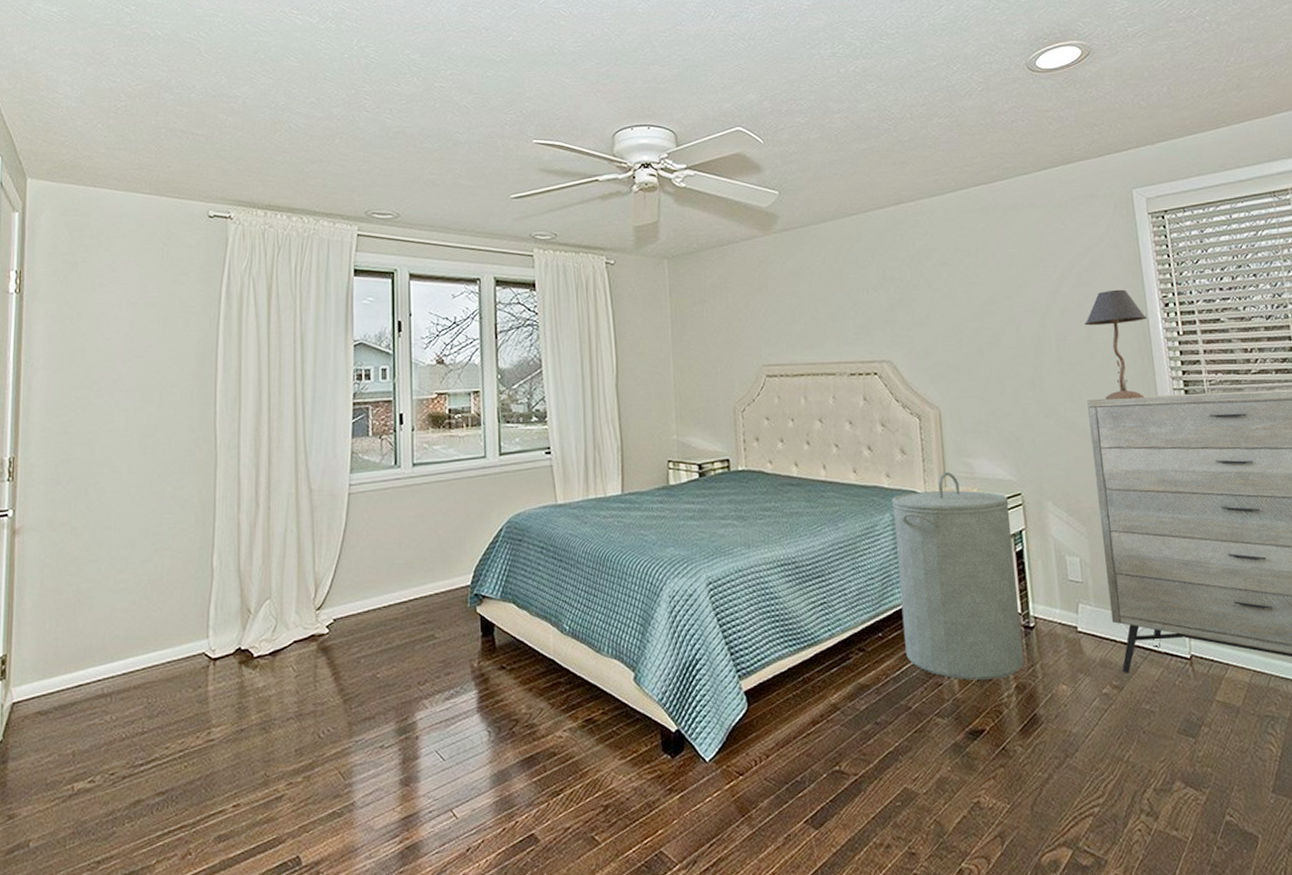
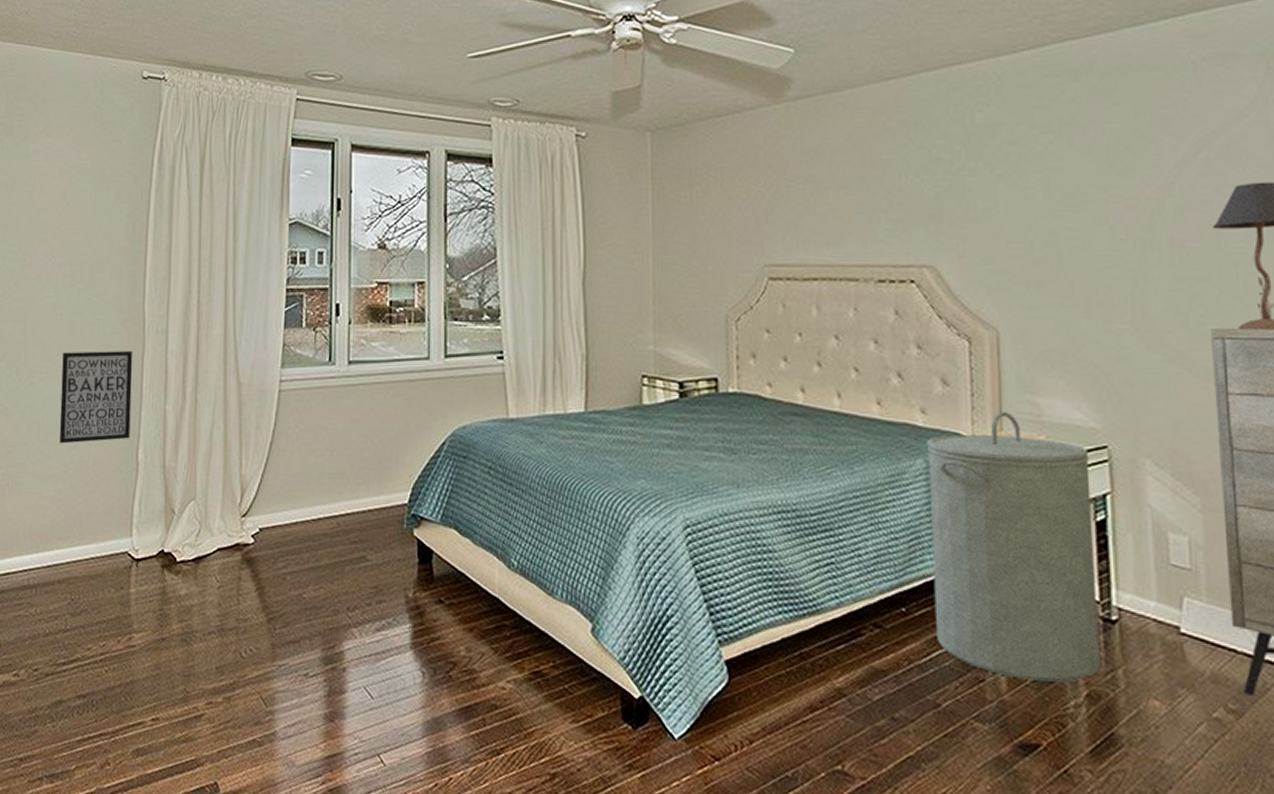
wall art: none [131,465,206,558] -> present [59,350,133,444]

